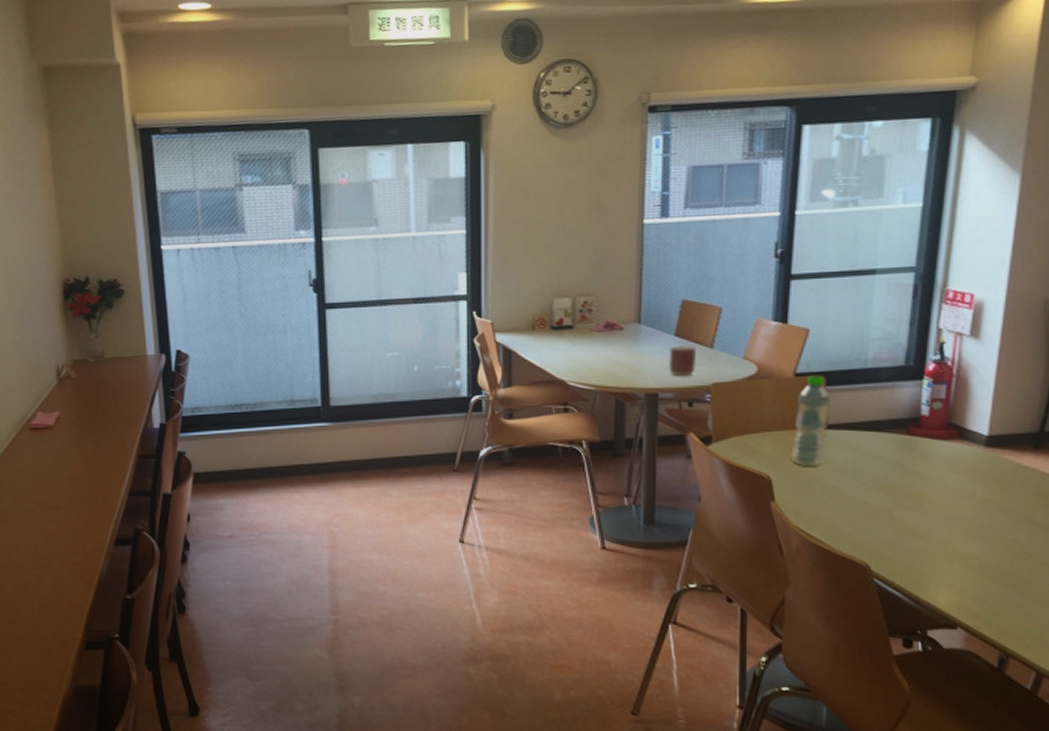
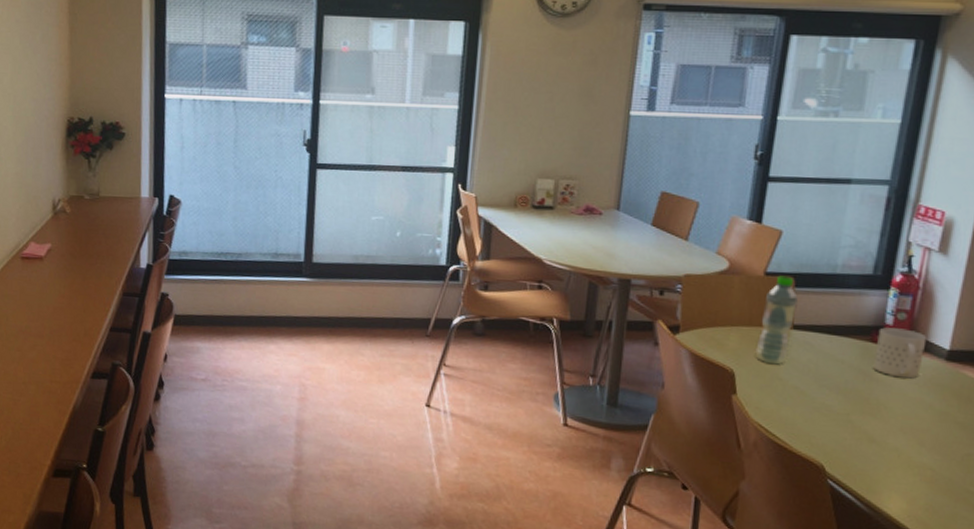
mug: present [669,345,697,376] -> none [643,235,672,265]
mug: none [910,418,965,469] -> present [872,327,927,379]

